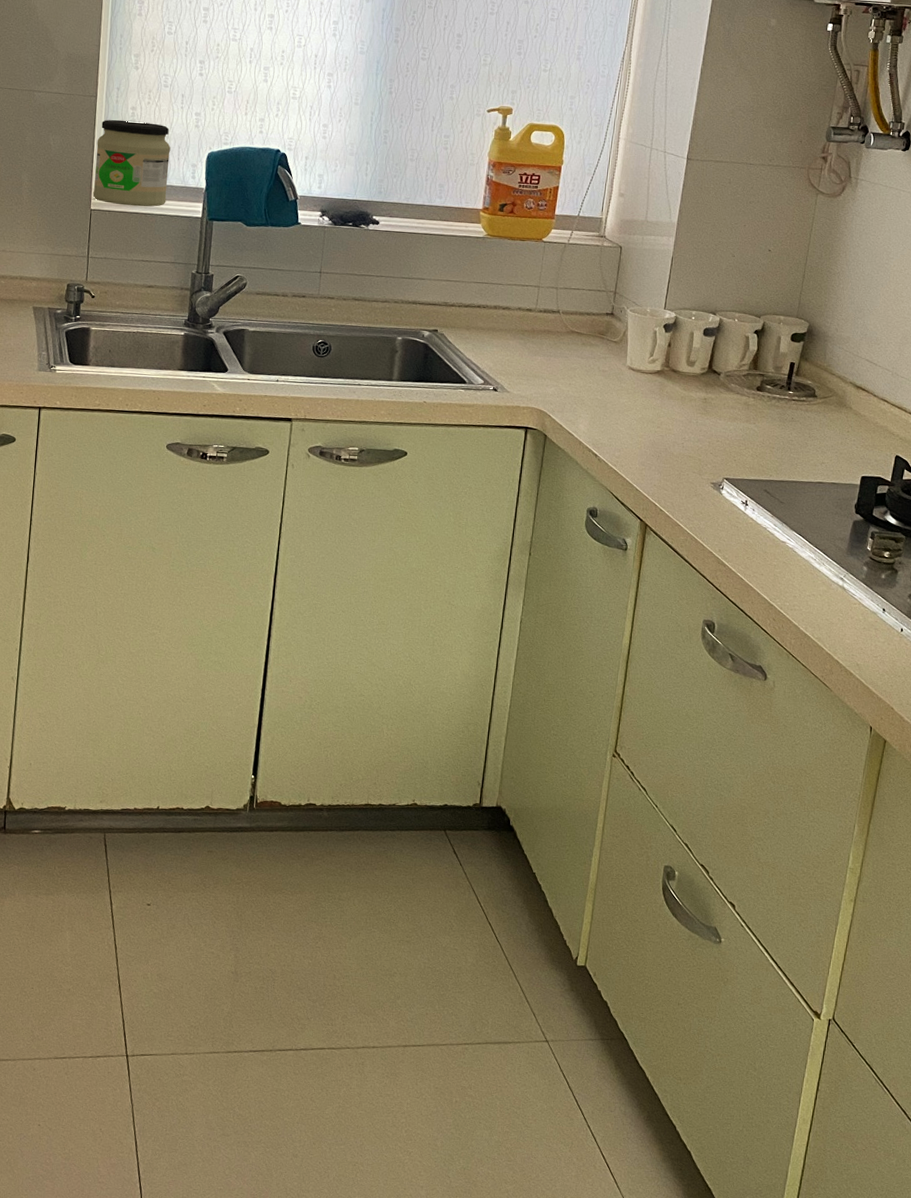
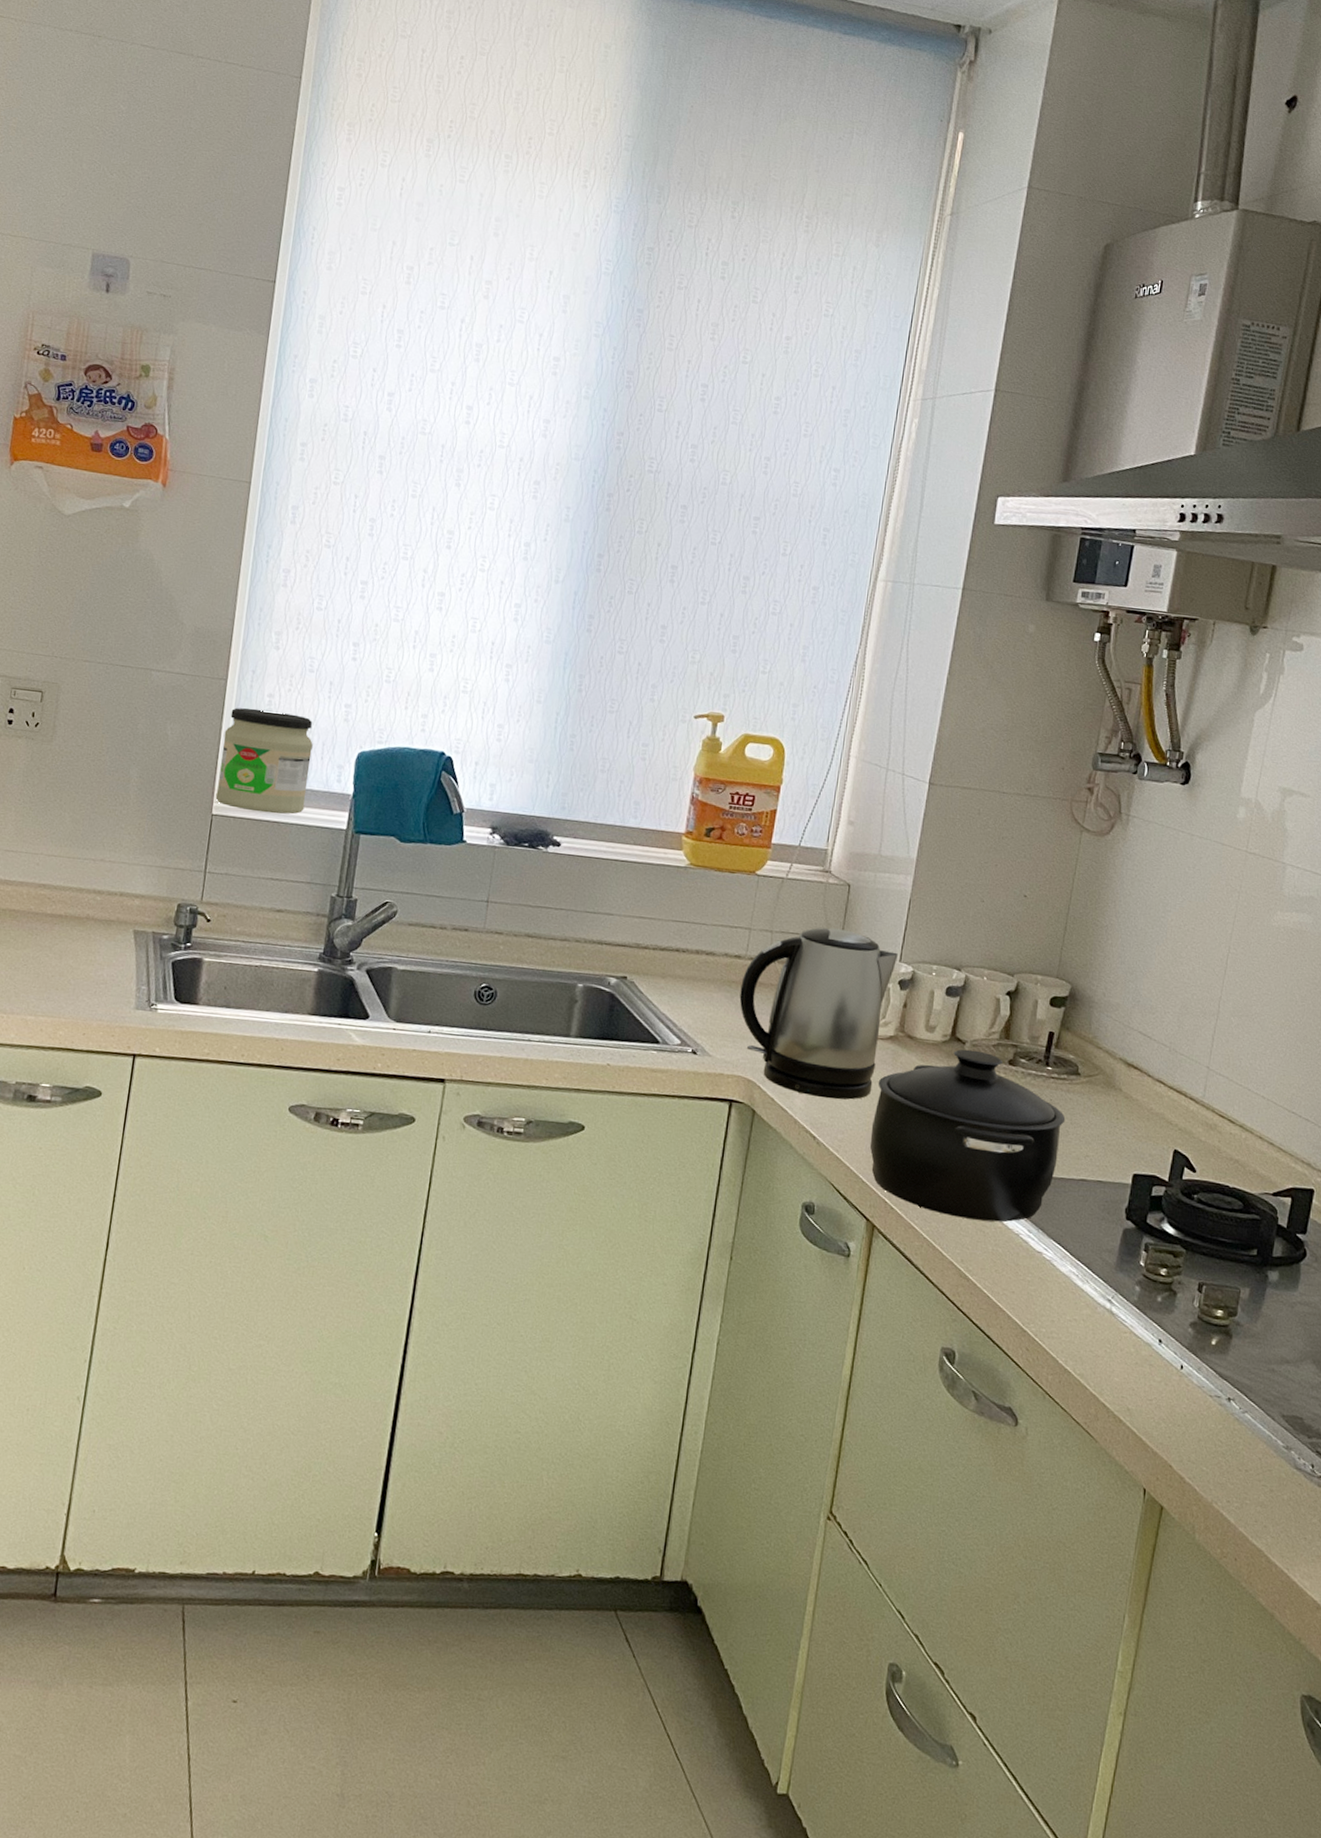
kettle: none [531,283,663,424] -> present [739,927,898,1100]
saucepan: none [642,379,805,519] -> present [869,1049,1066,1222]

